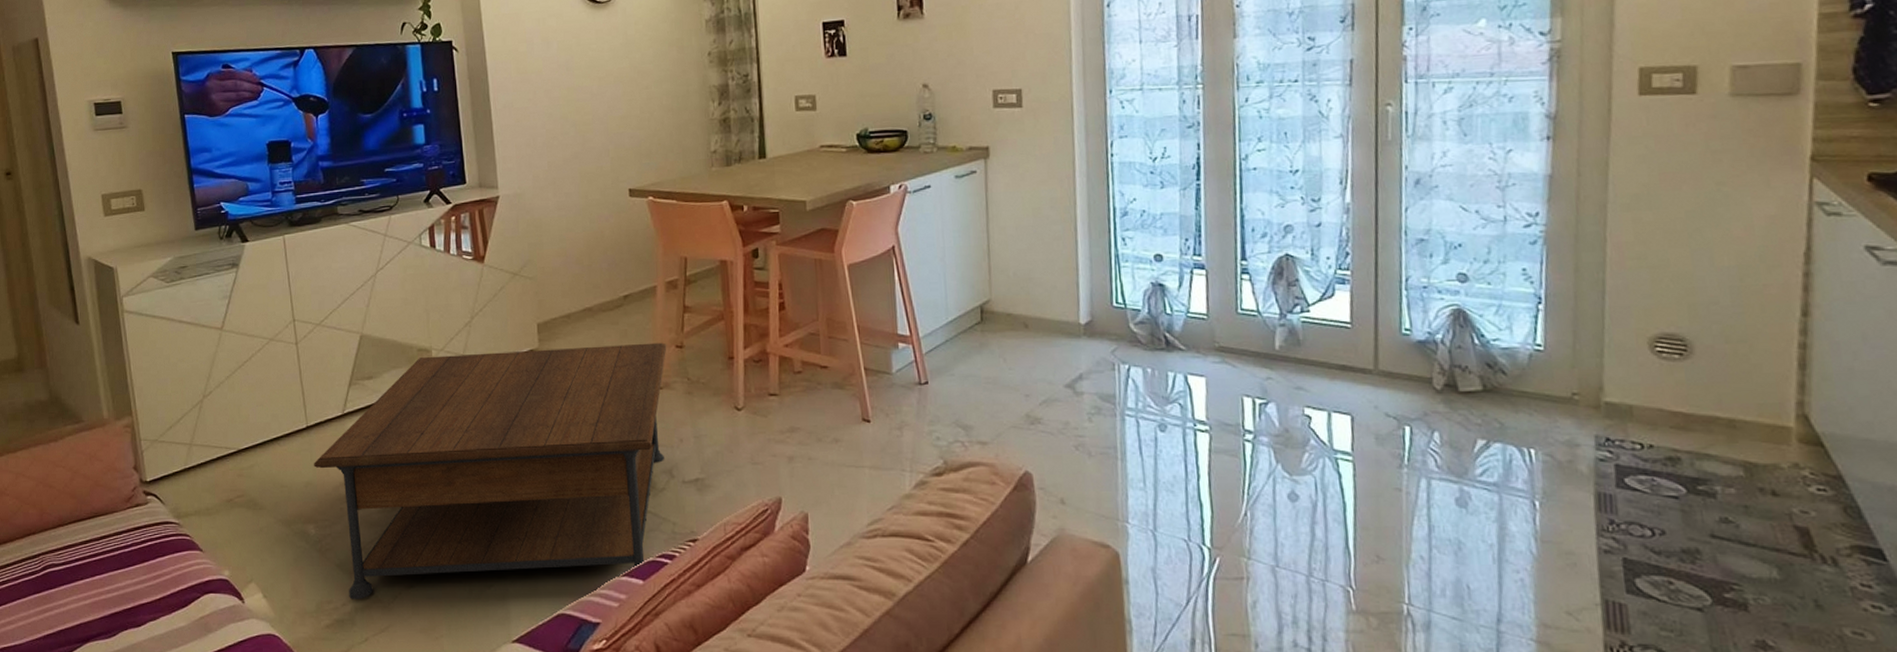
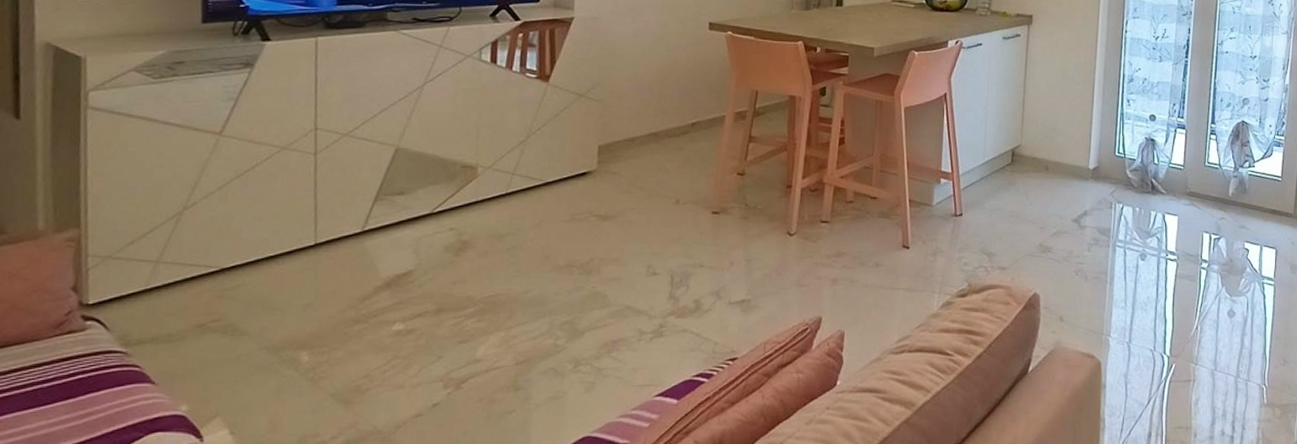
coffee table: present [314,342,667,599] -> none [318,169,729,432]

